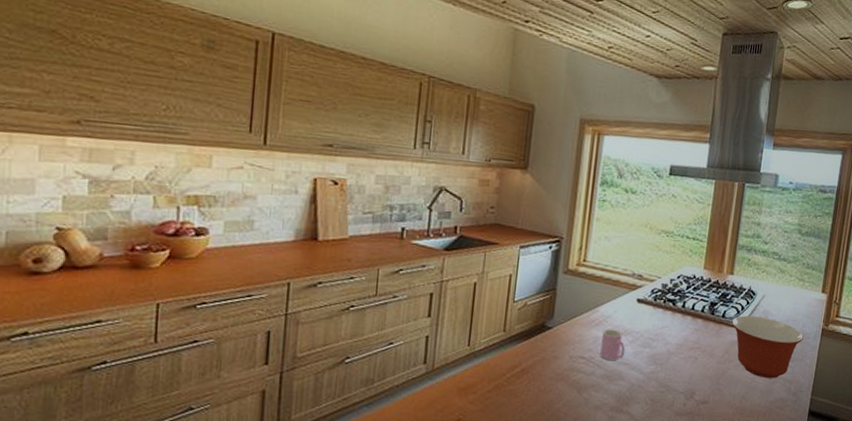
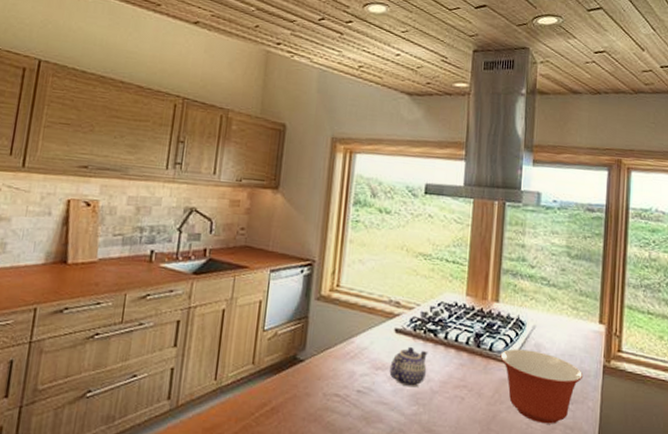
cup: present [600,329,625,361] -> none [356,362,384,400]
teapot: none [630,314,667,350] -> present [389,346,428,388]

